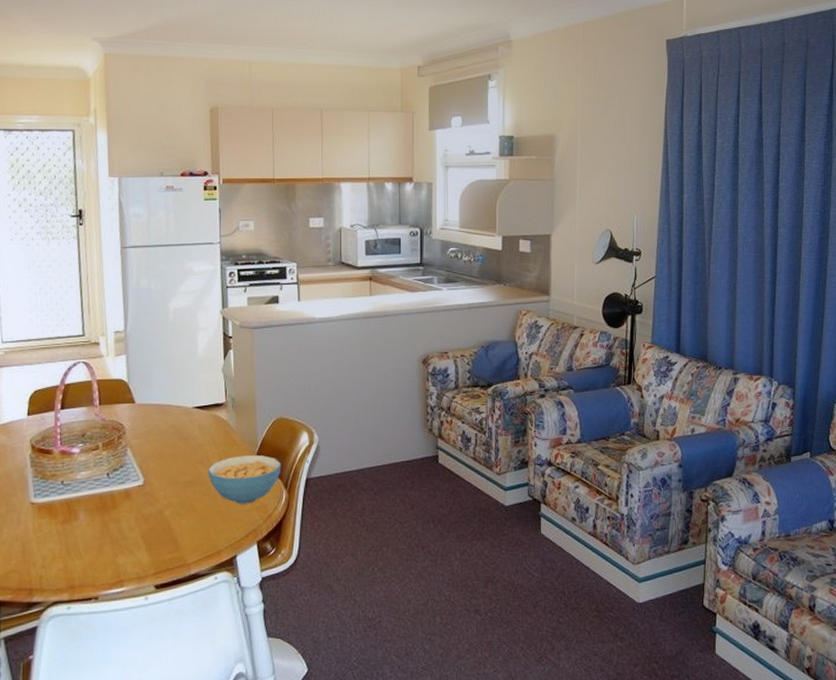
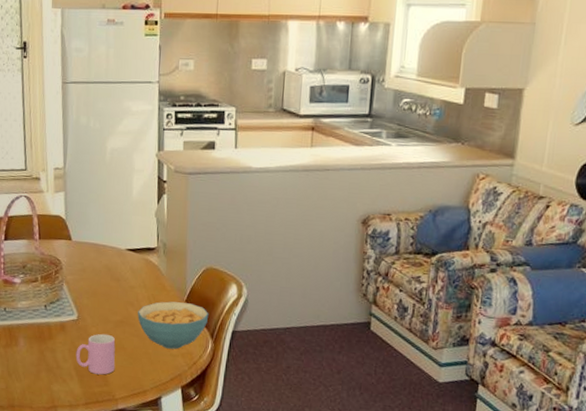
cup: none [142,496,186,540] -> present [75,333,115,375]

